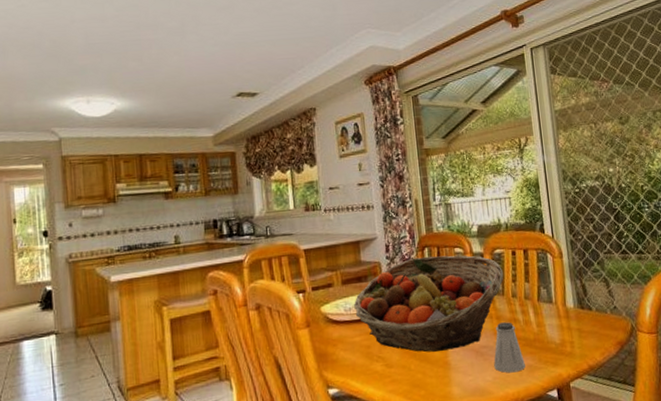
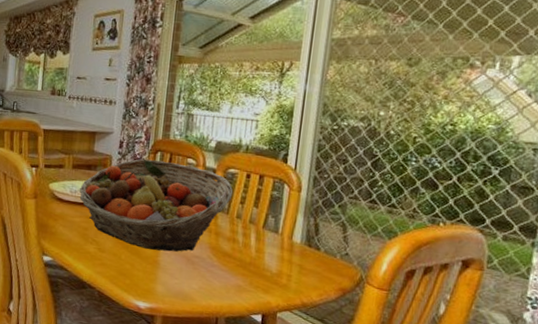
saltshaker: present [494,322,525,373] -> none [202,239,235,289]

